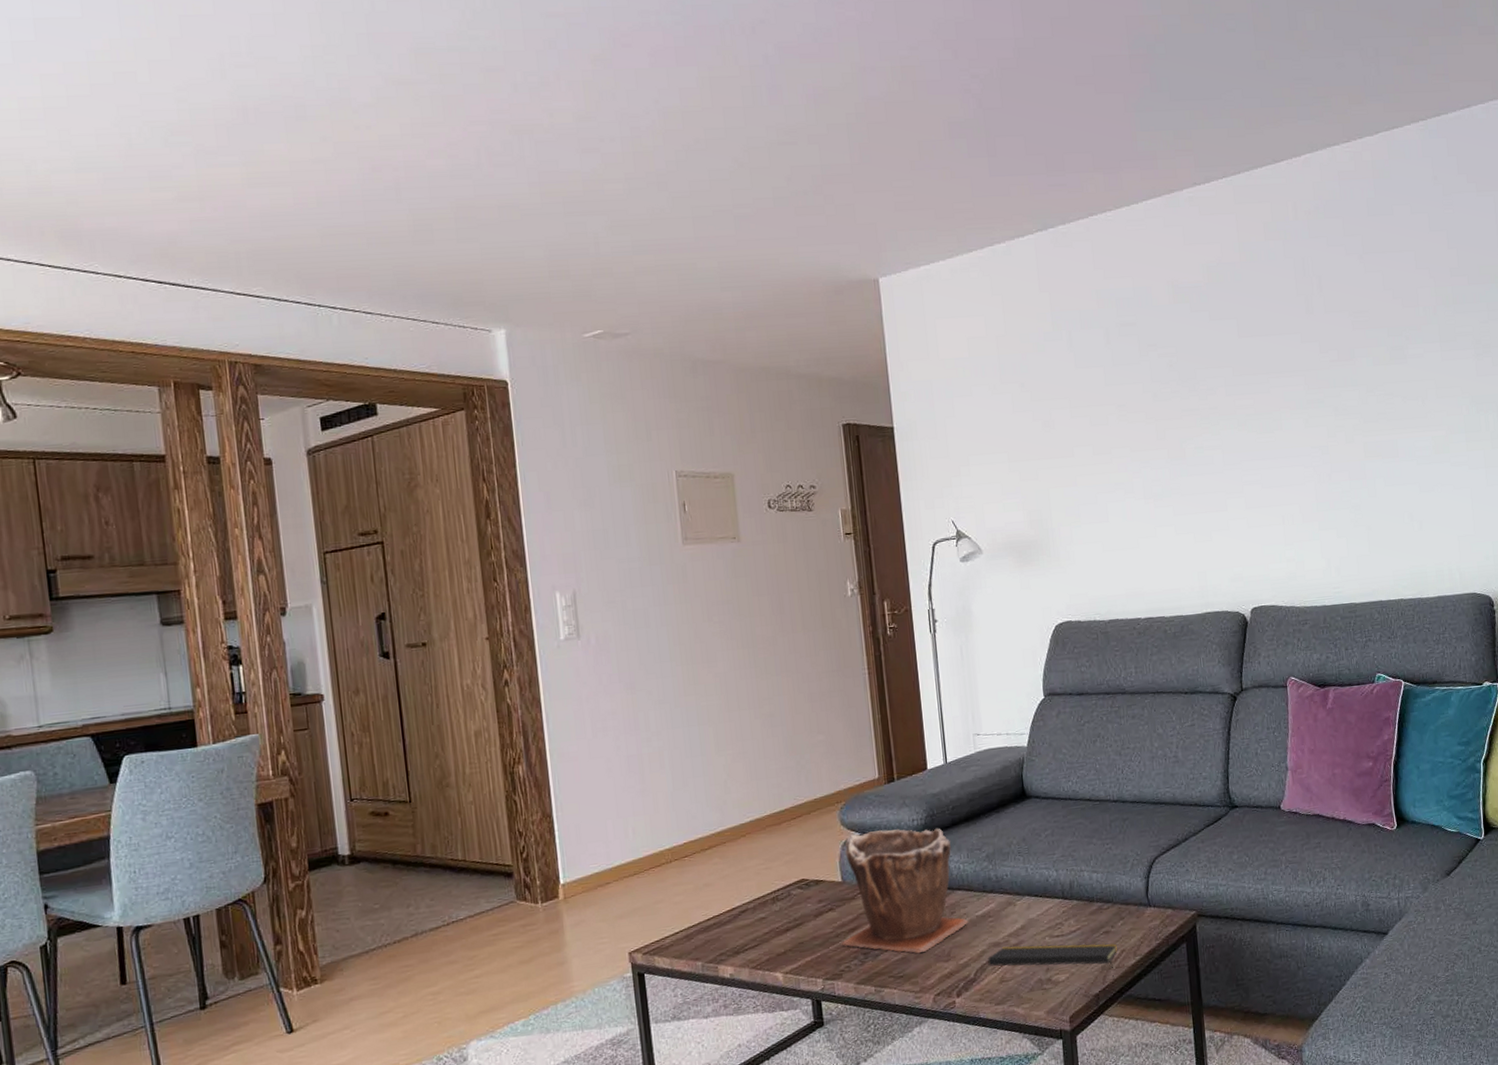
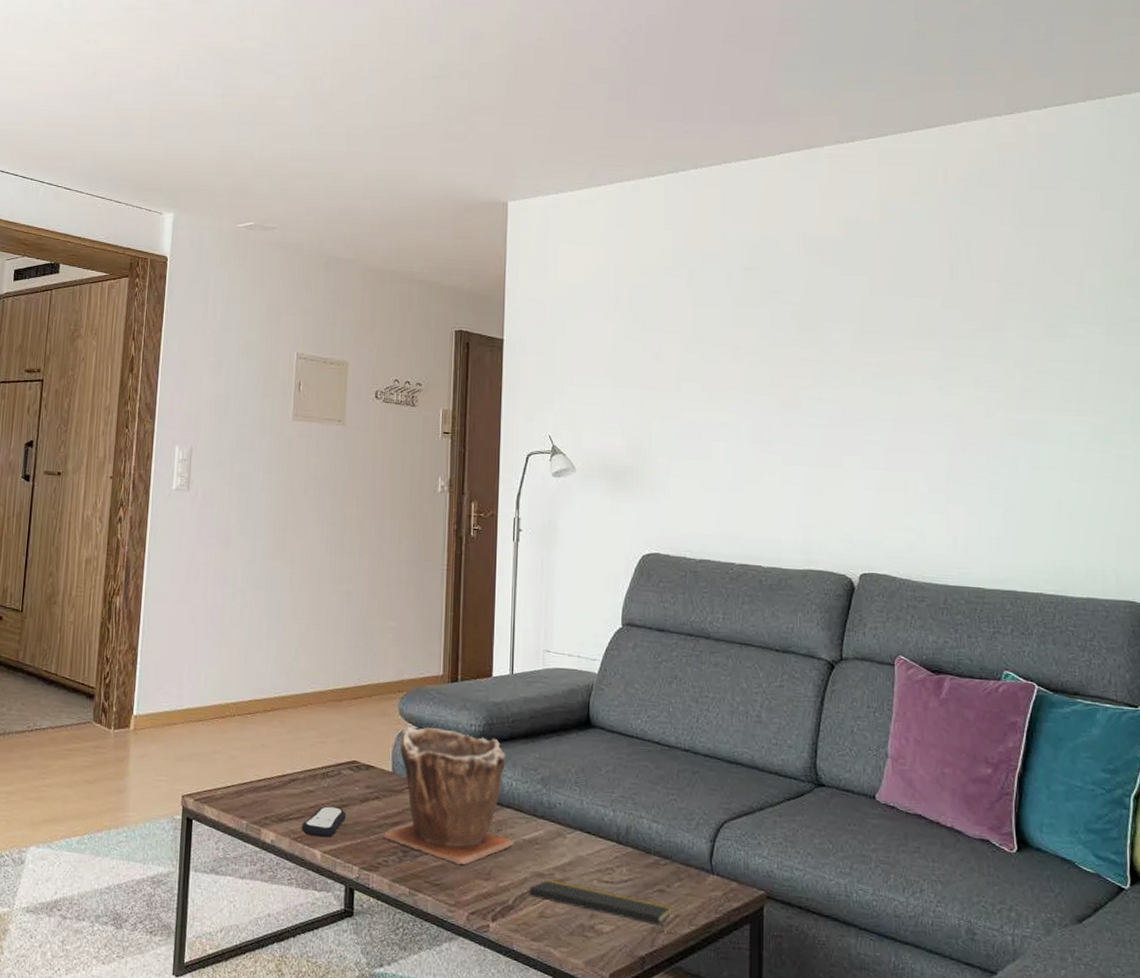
remote control: none [758,927,803,961] -> present [301,806,346,838]

